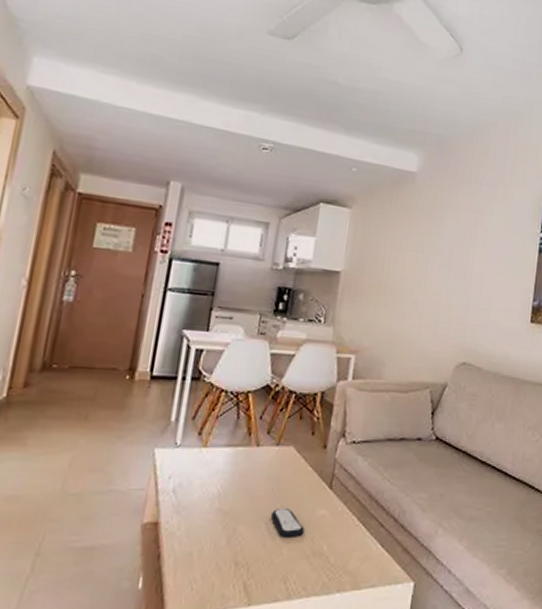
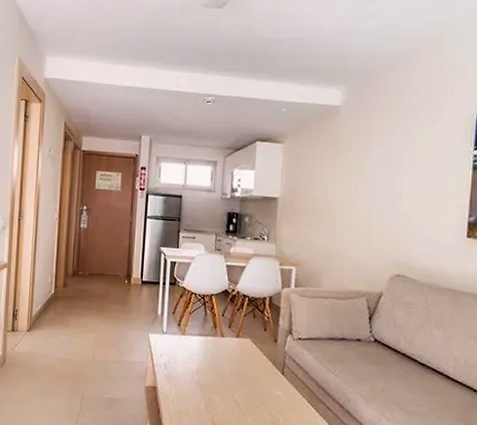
remote control: present [271,509,305,539] -> none [237,386,264,410]

